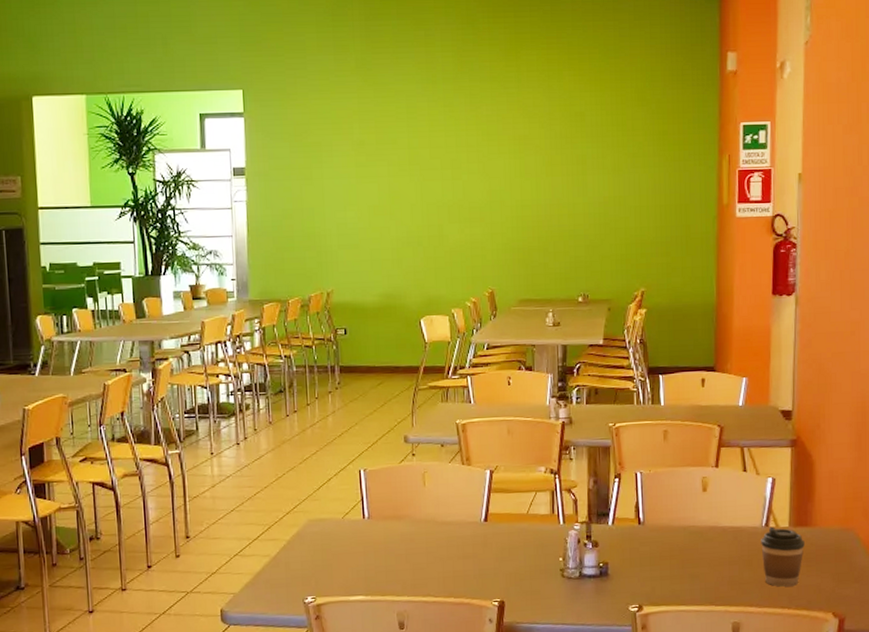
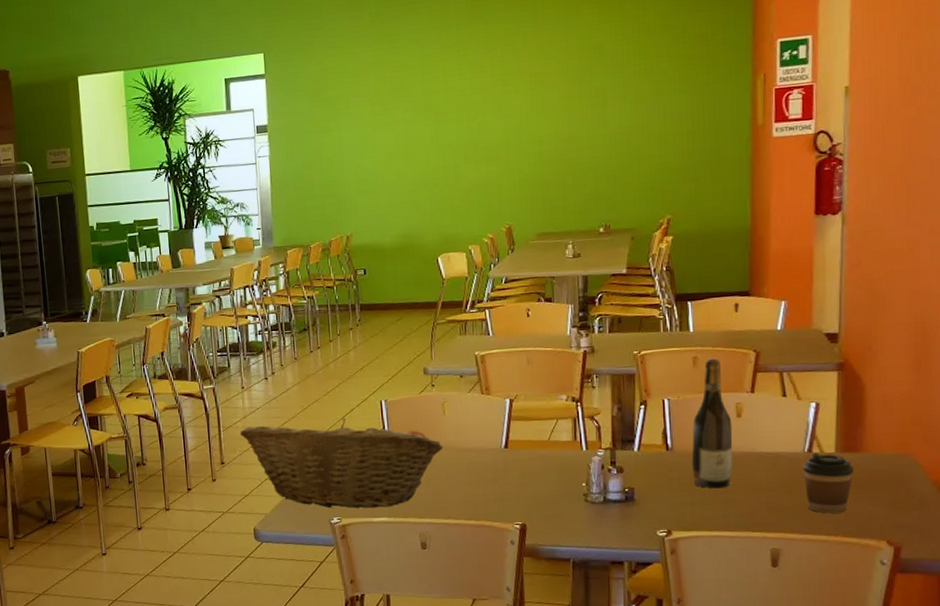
fruit basket: none [207,488,423,586] -> present [240,418,444,508]
wine bottle: none [661,432,699,563] -> present [691,358,733,489]

